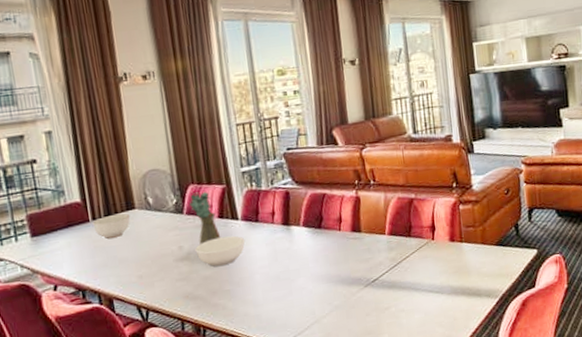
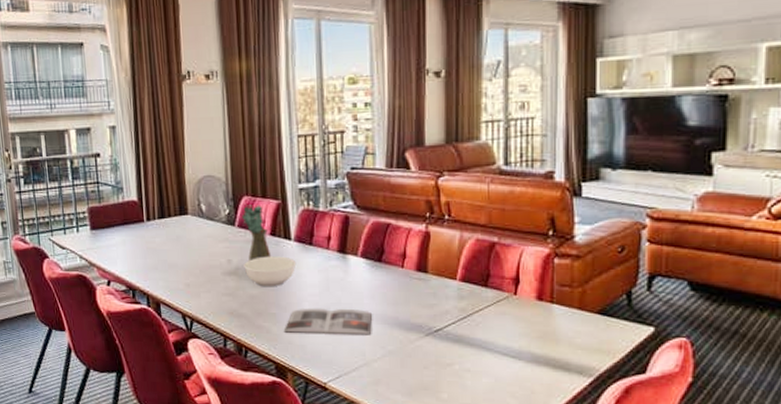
bowl: present [93,213,131,239] -> none [147,218,183,241]
magazine: none [239,273,319,306] -> present [283,308,372,334]

